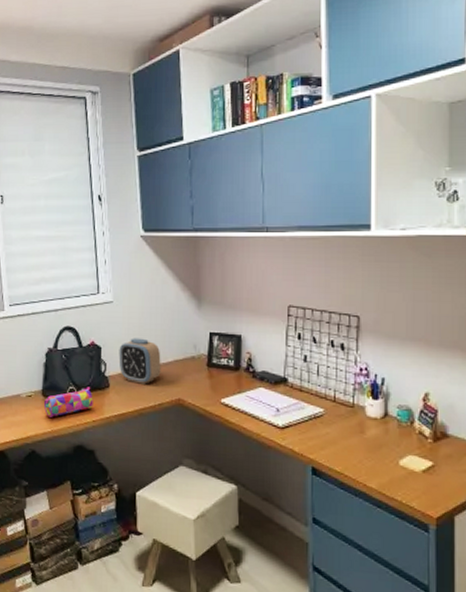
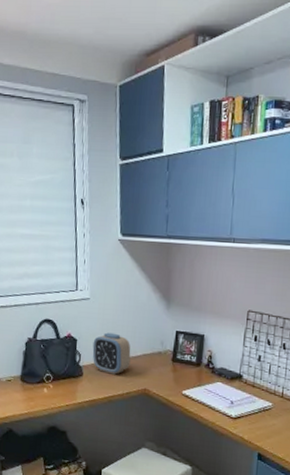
pencil case: present [43,387,93,417] -> none [21,374,68,401]

